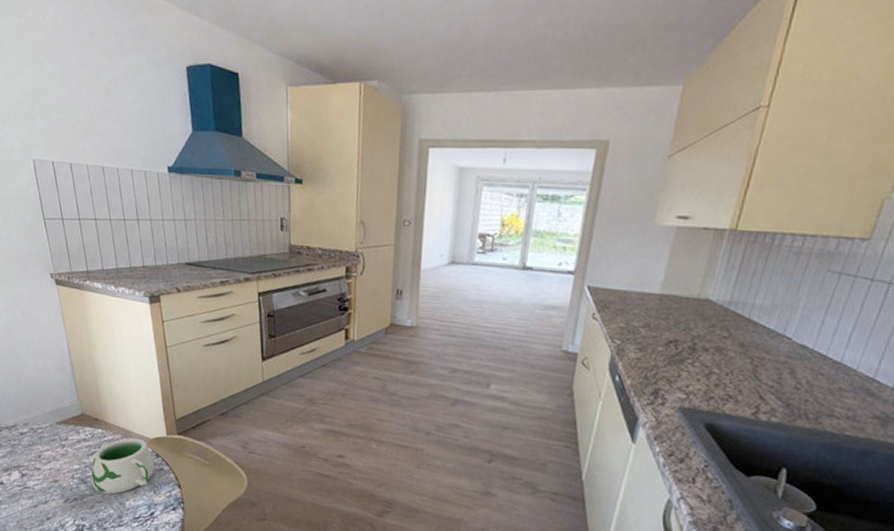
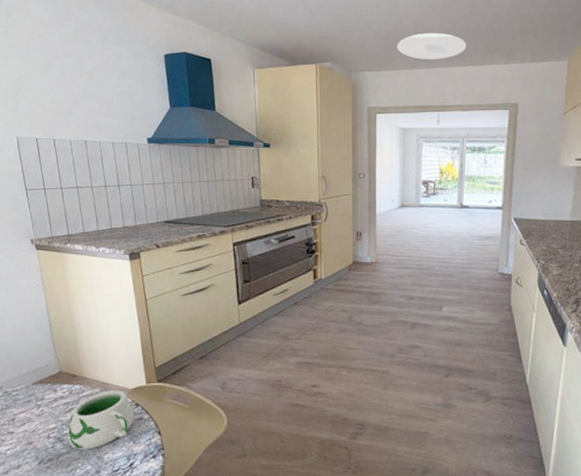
ceiling light: none [460,43,550,79] -> present [397,32,467,59]

